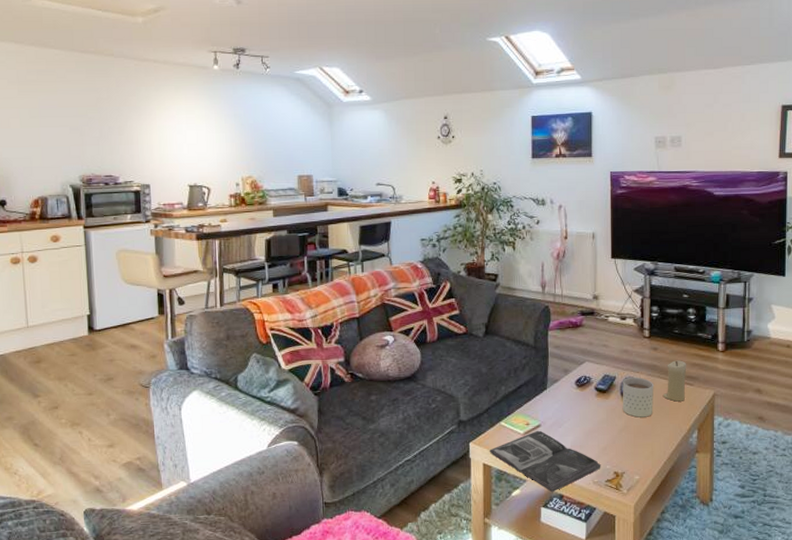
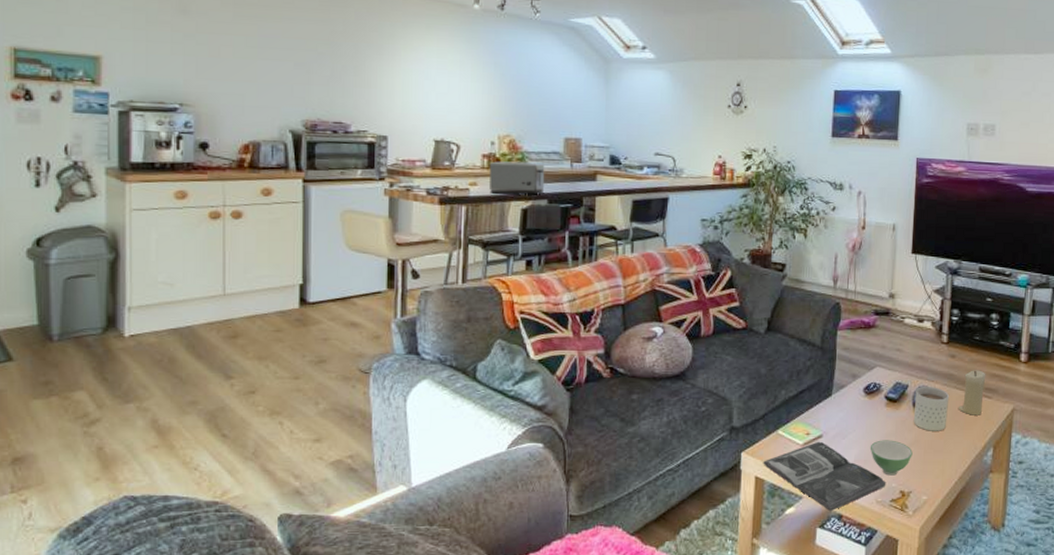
toaster: none [235,199,284,228] -> present [489,161,545,195]
bowl: none [584,426,623,459] -> present [870,440,913,476]

